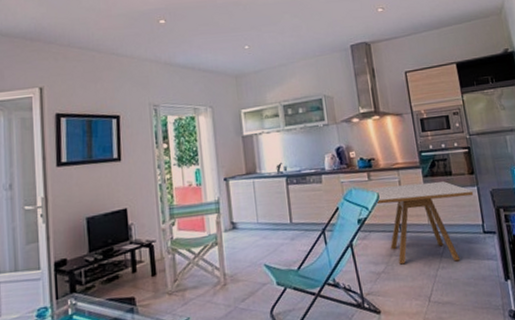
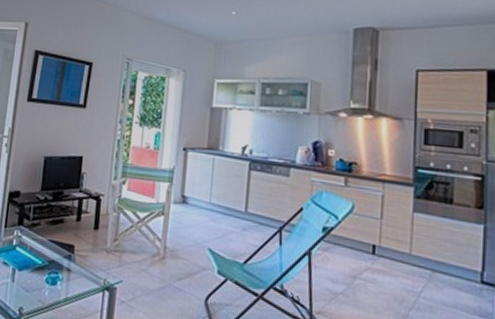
dining table: present [366,181,474,265] -> none [340,195,478,307]

